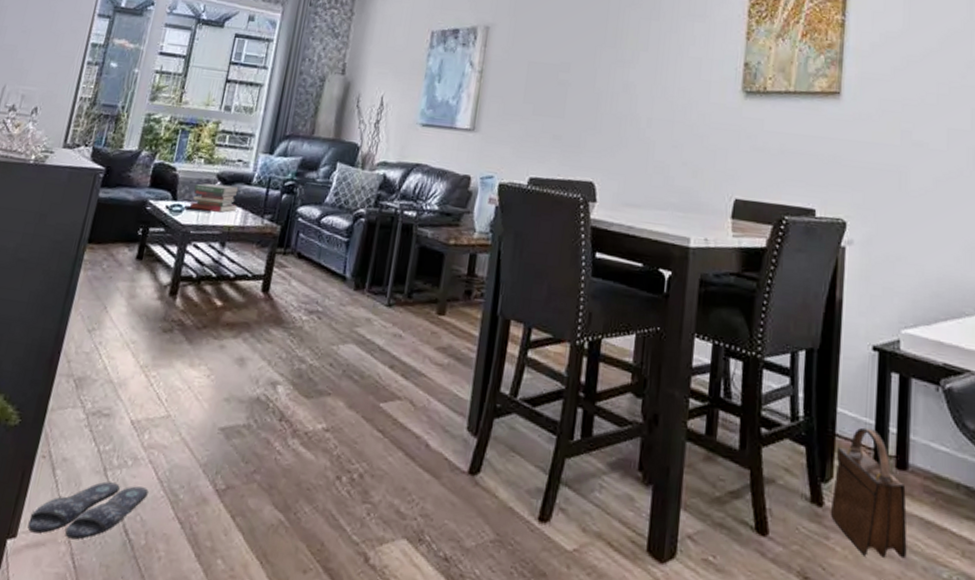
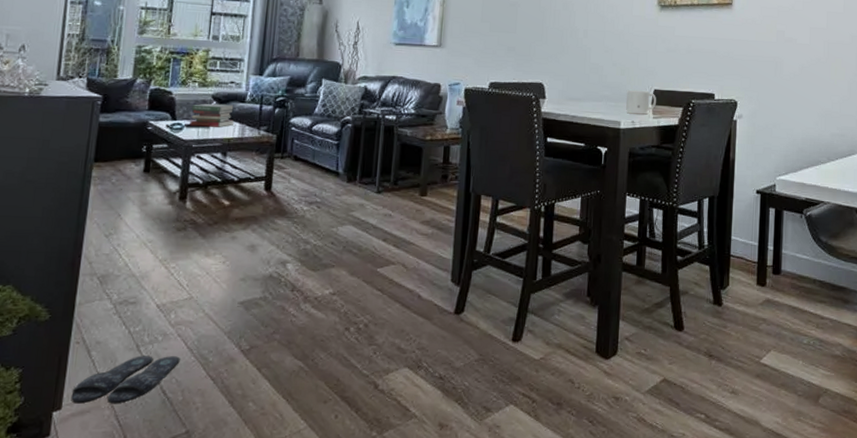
mug: none [697,196,738,232] -> present [626,89,656,115]
handbag: present [830,427,907,559] -> none [727,248,780,336]

